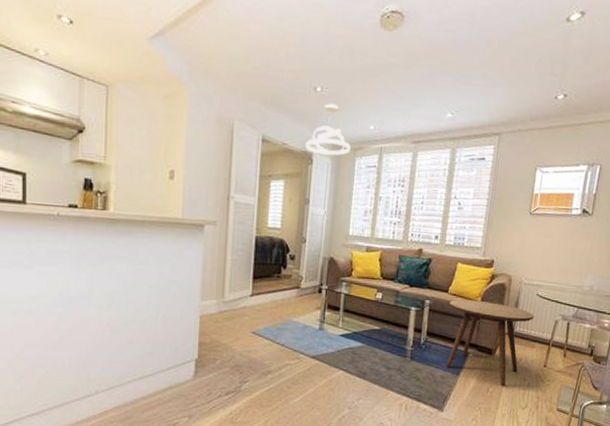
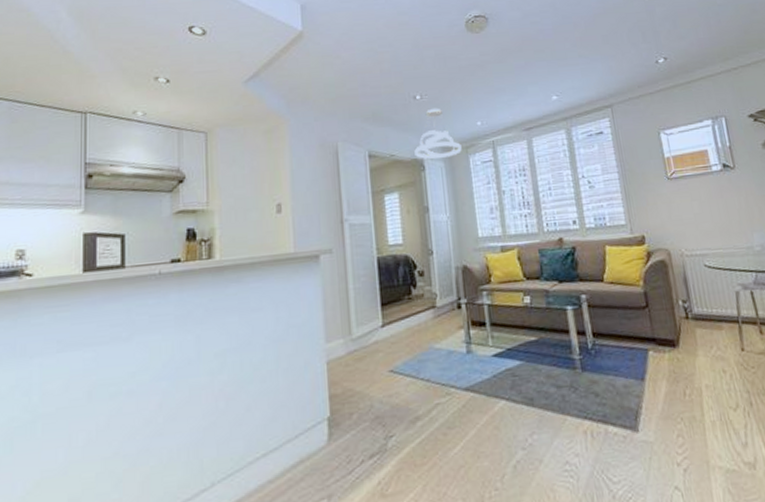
side table: present [446,299,535,386] -> none [608,283,712,384]

